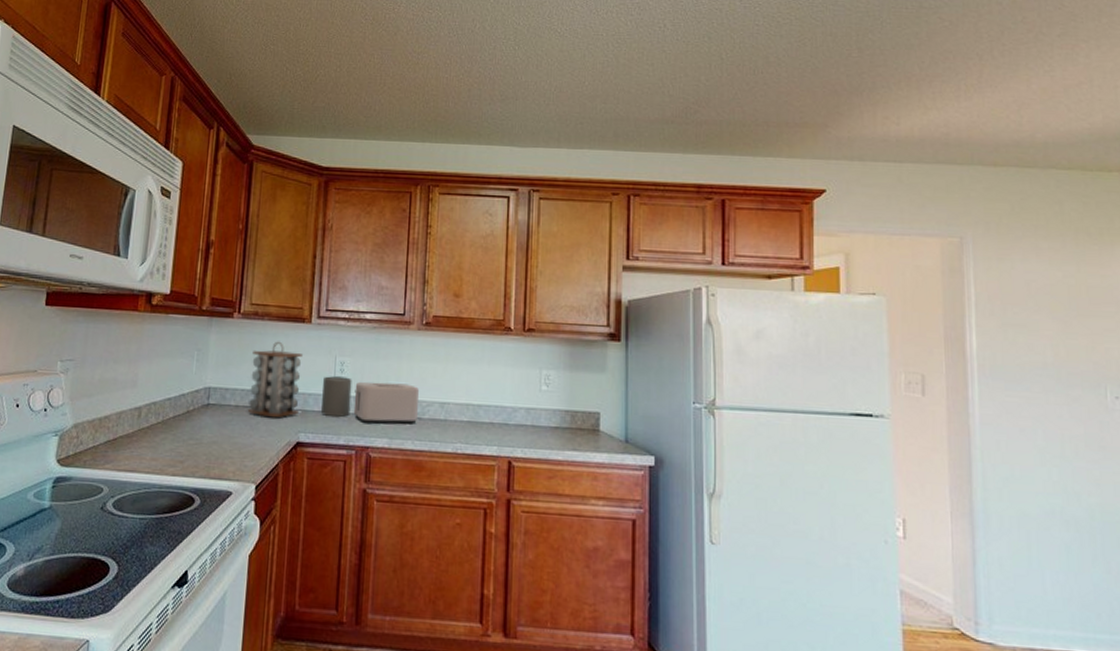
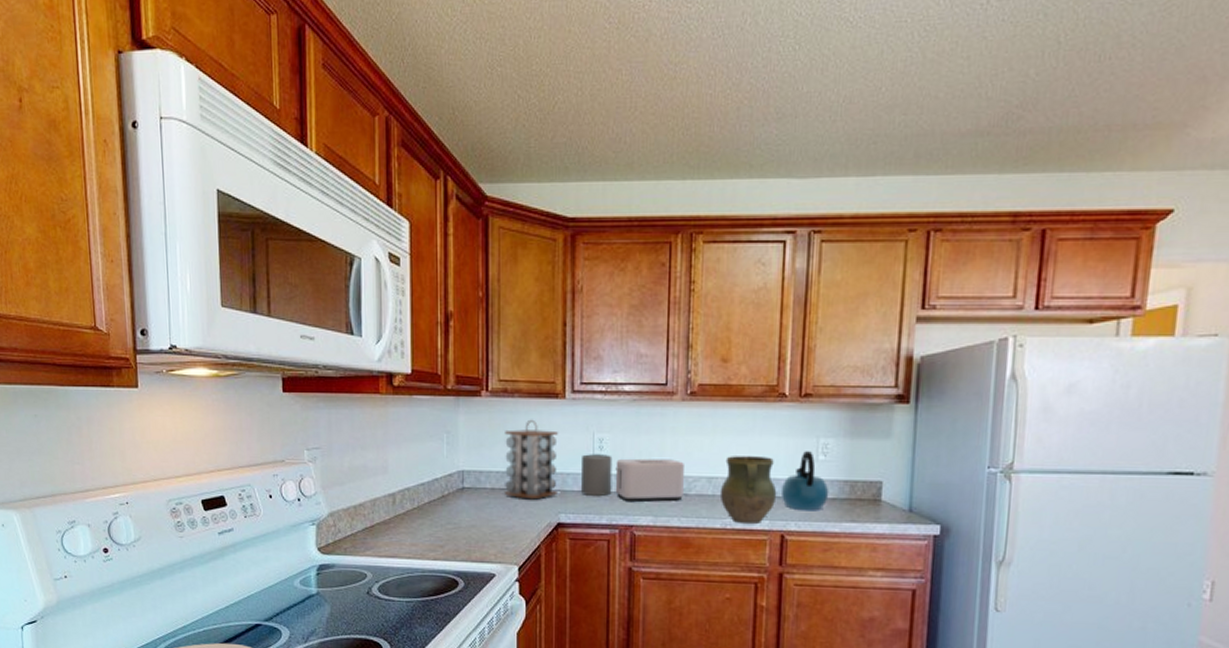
ceramic jug: none [451,383,504,451] -> present [719,456,777,525]
kettle: none [507,381,552,439] -> present [780,451,829,511]

